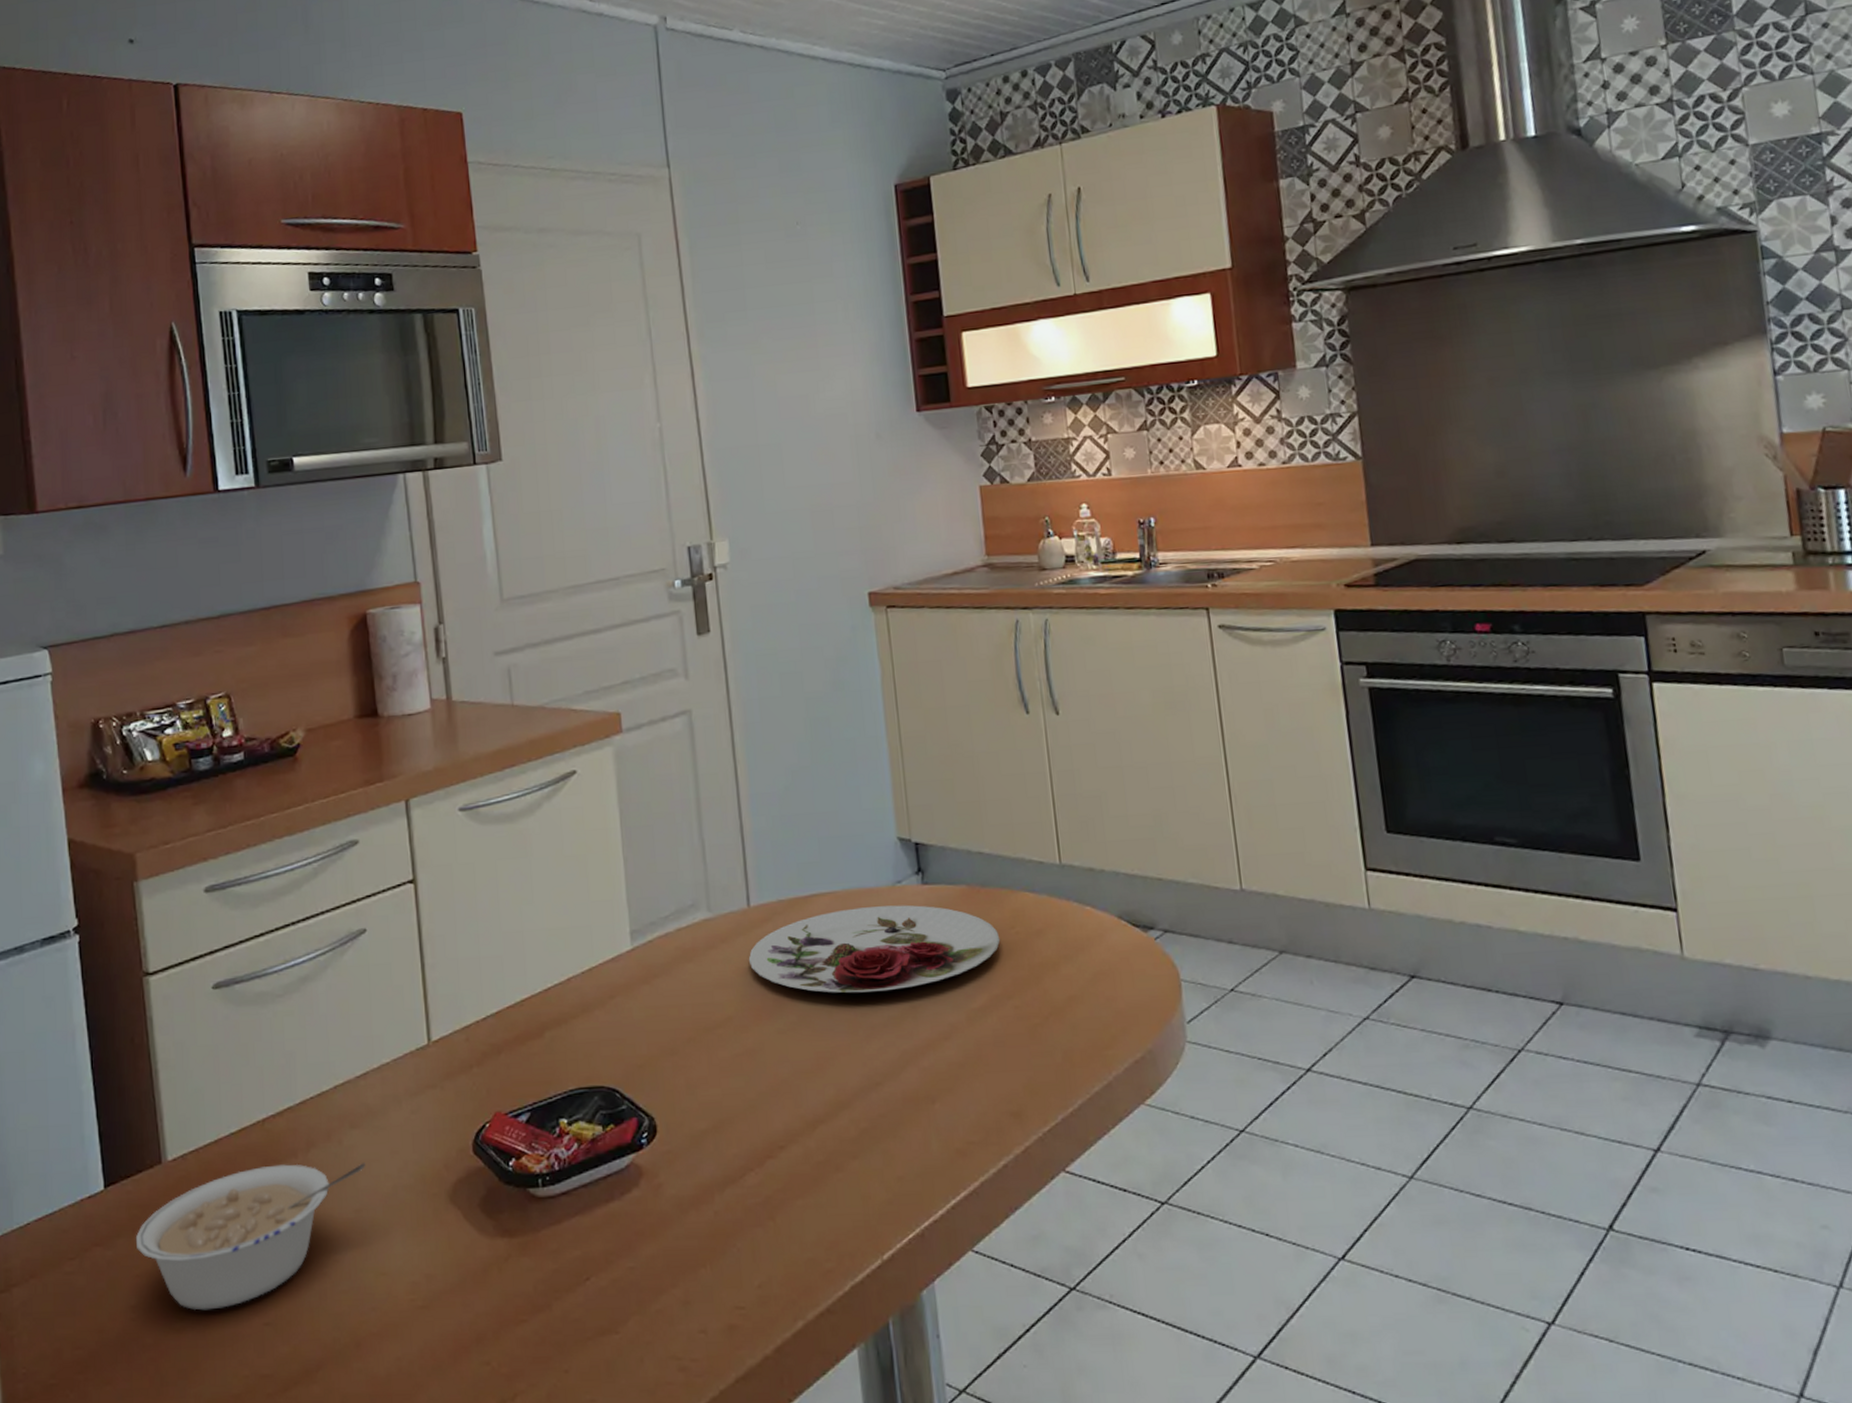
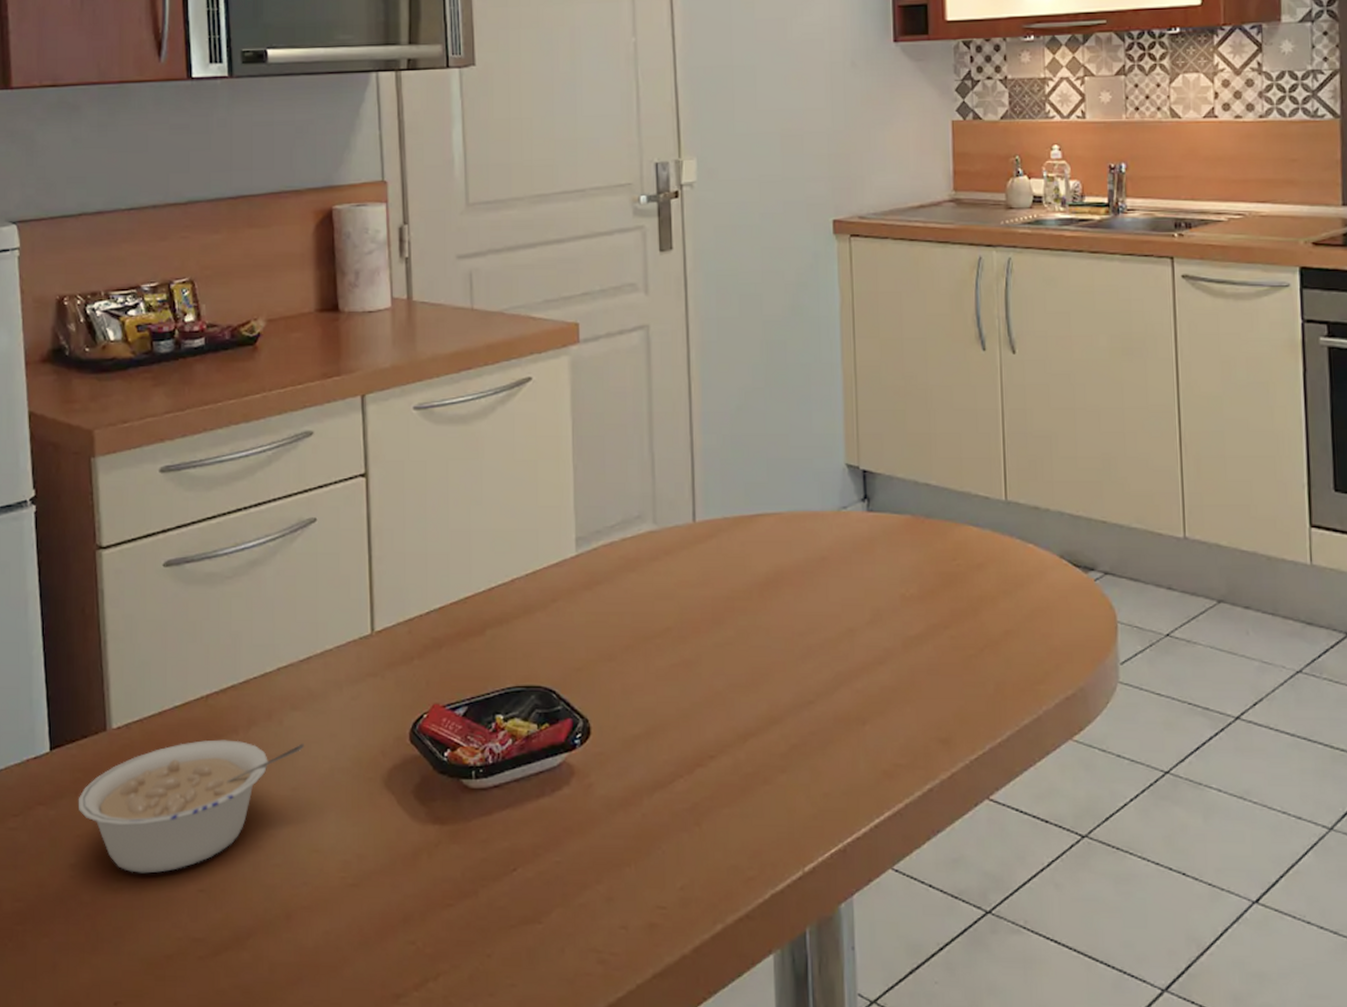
plate: present [748,905,1001,993] -> none [690,530,941,613]

